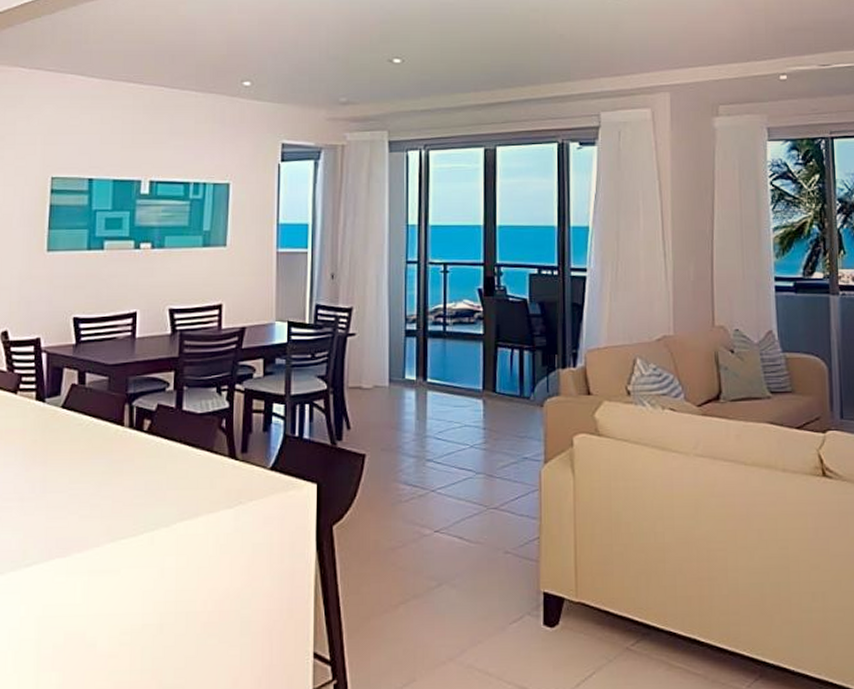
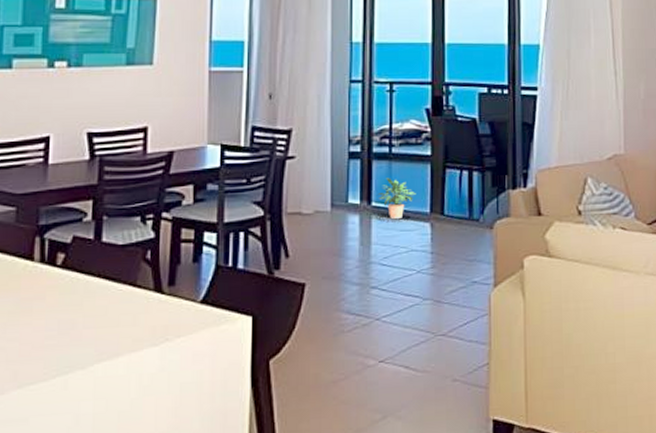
potted plant: none [433,355,469,395] -> present [378,178,416,219]

